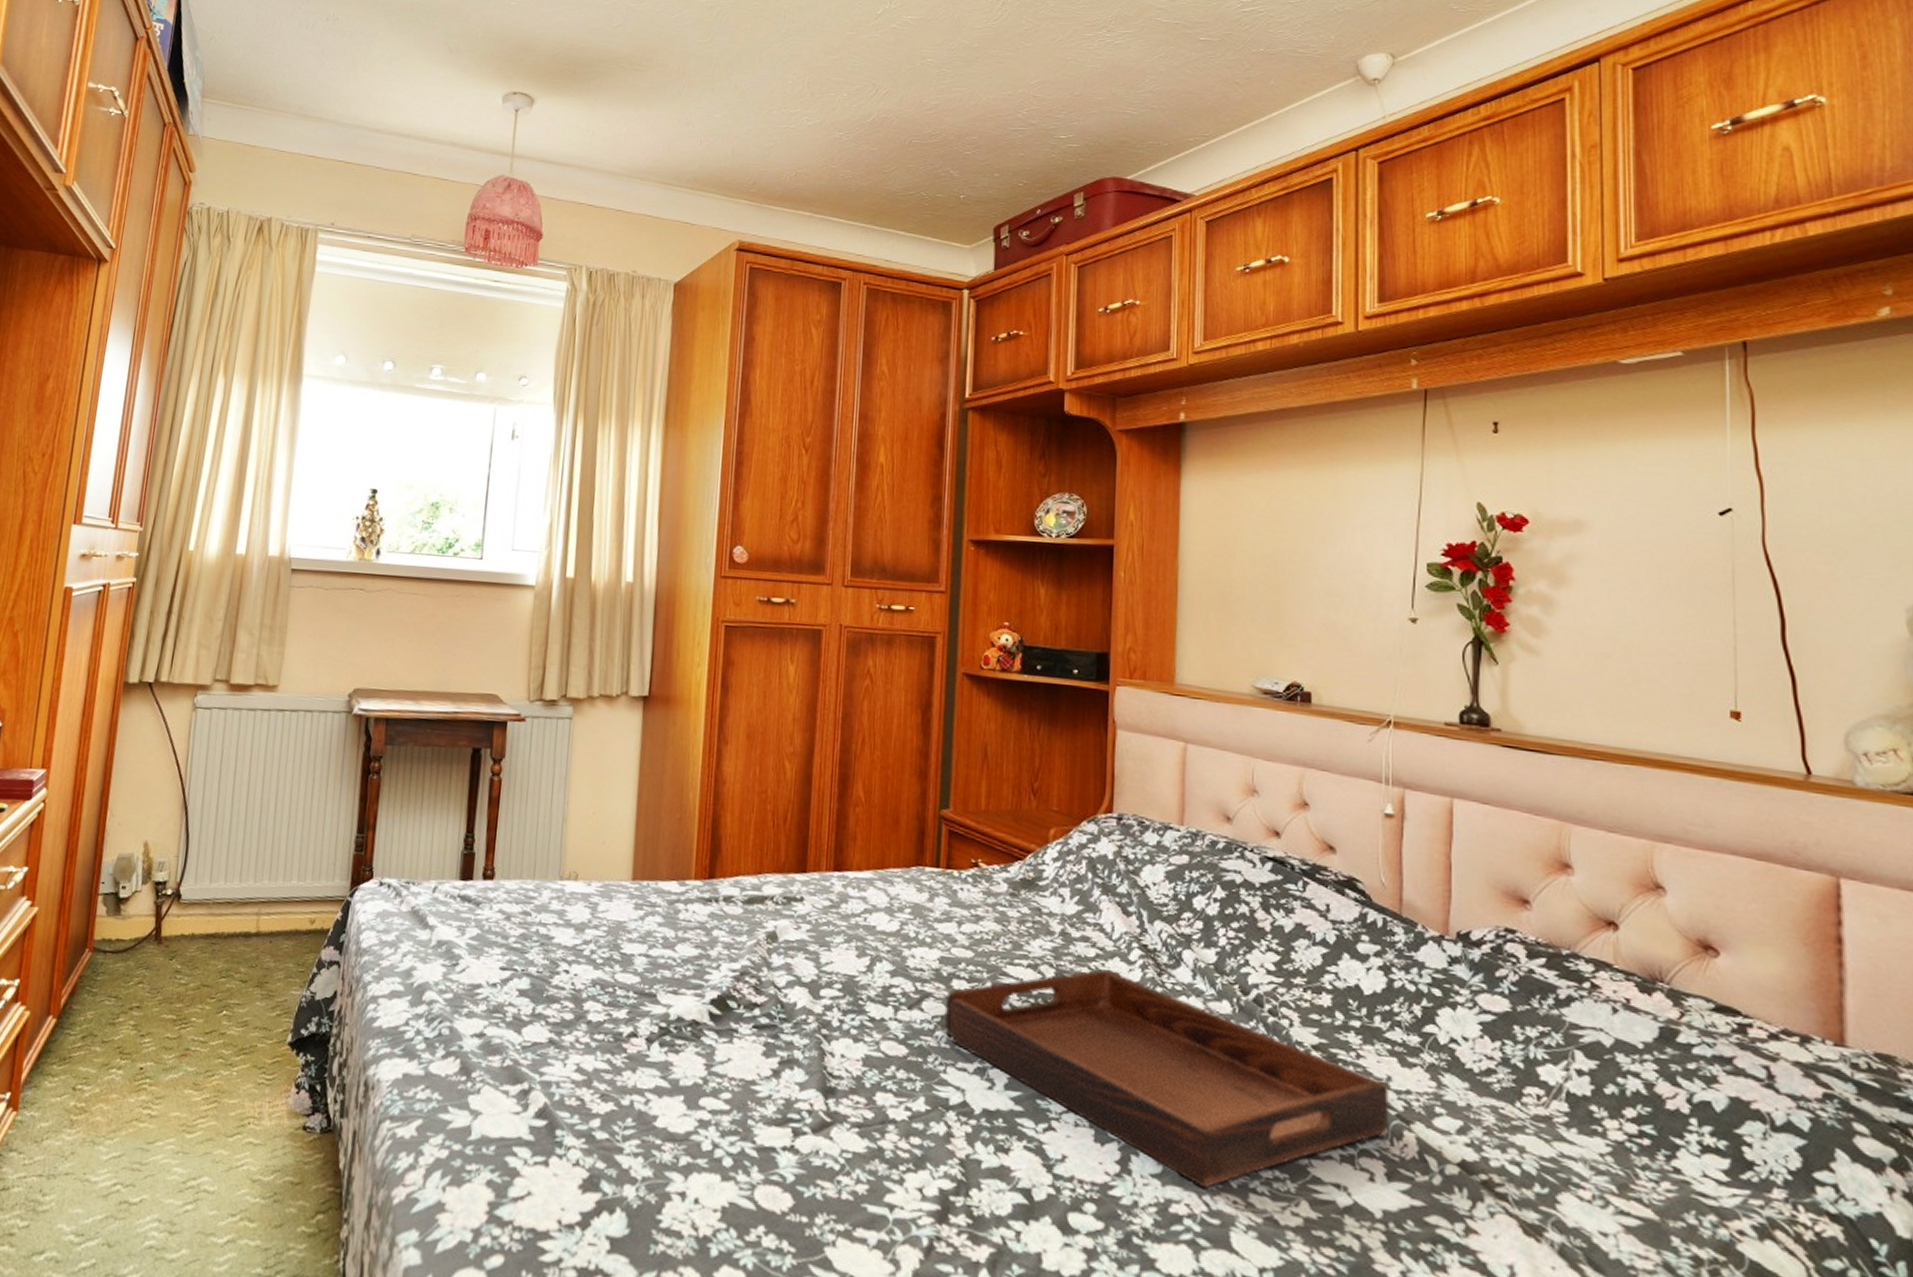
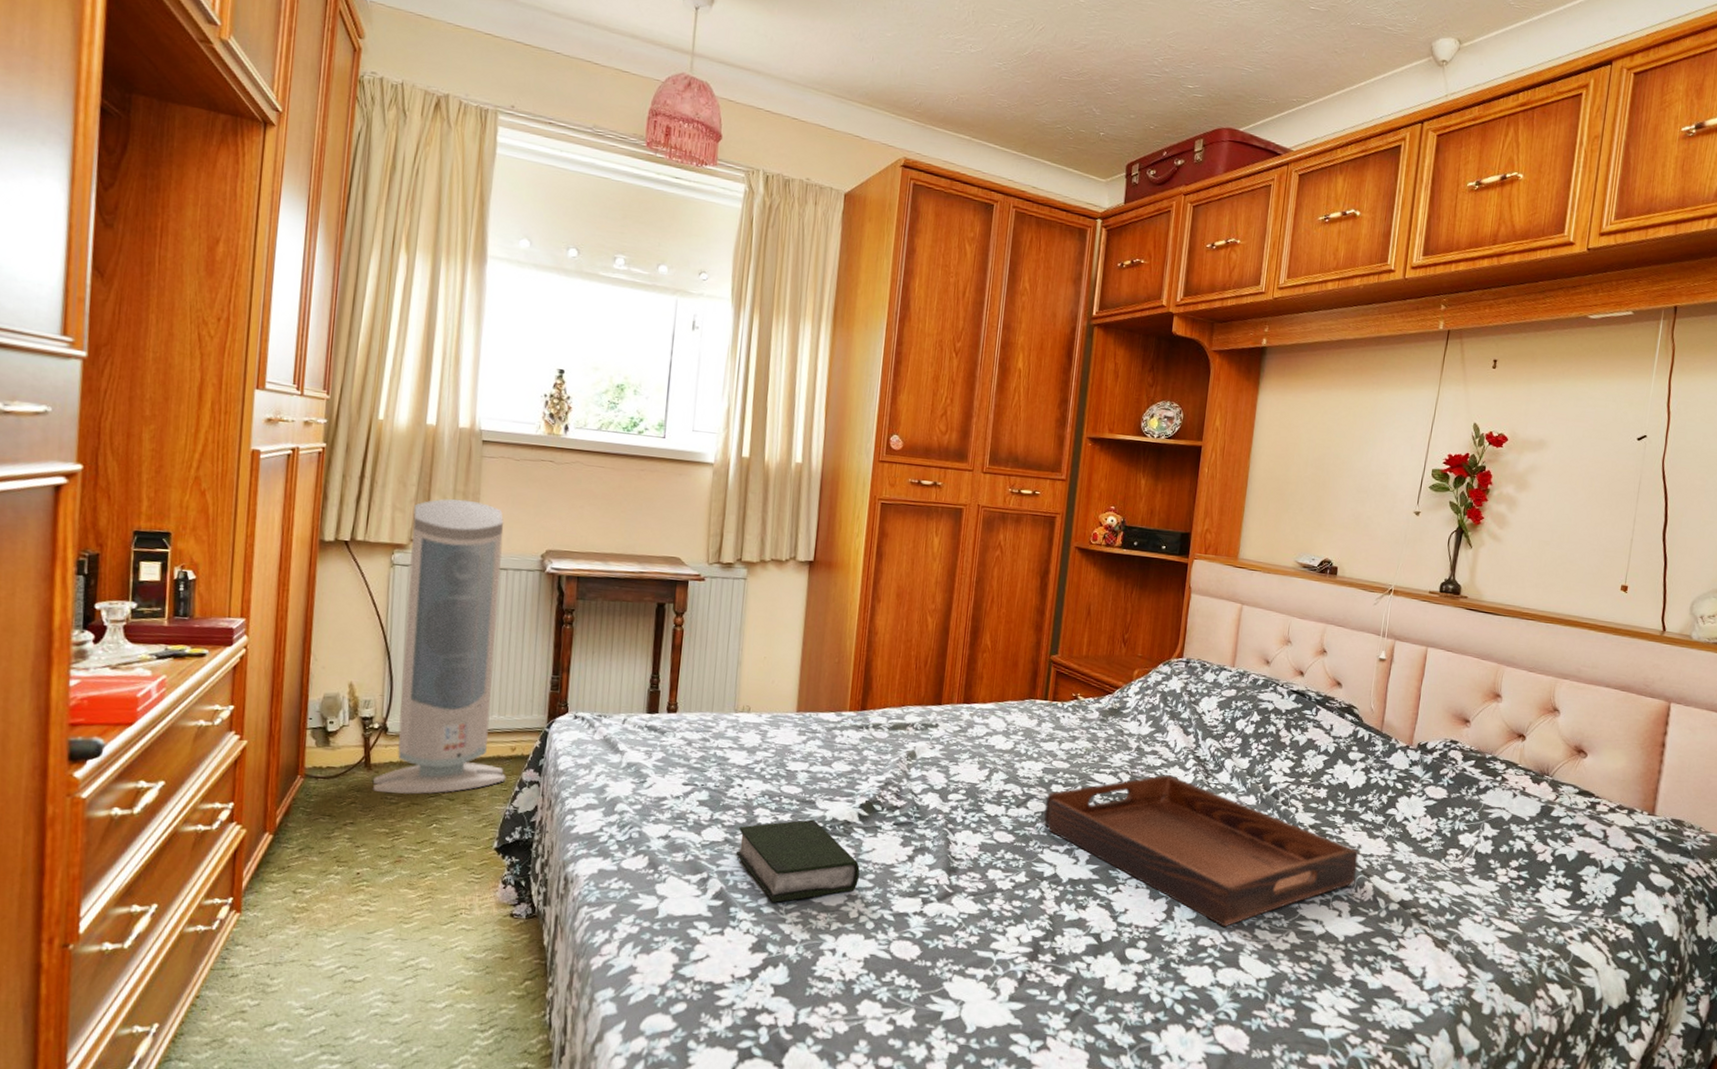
air purifier: none [162,633,311,974] -> present [372,499,506,794]
book: none [562,1017,714,1126] -> present [735,819,860,902]

